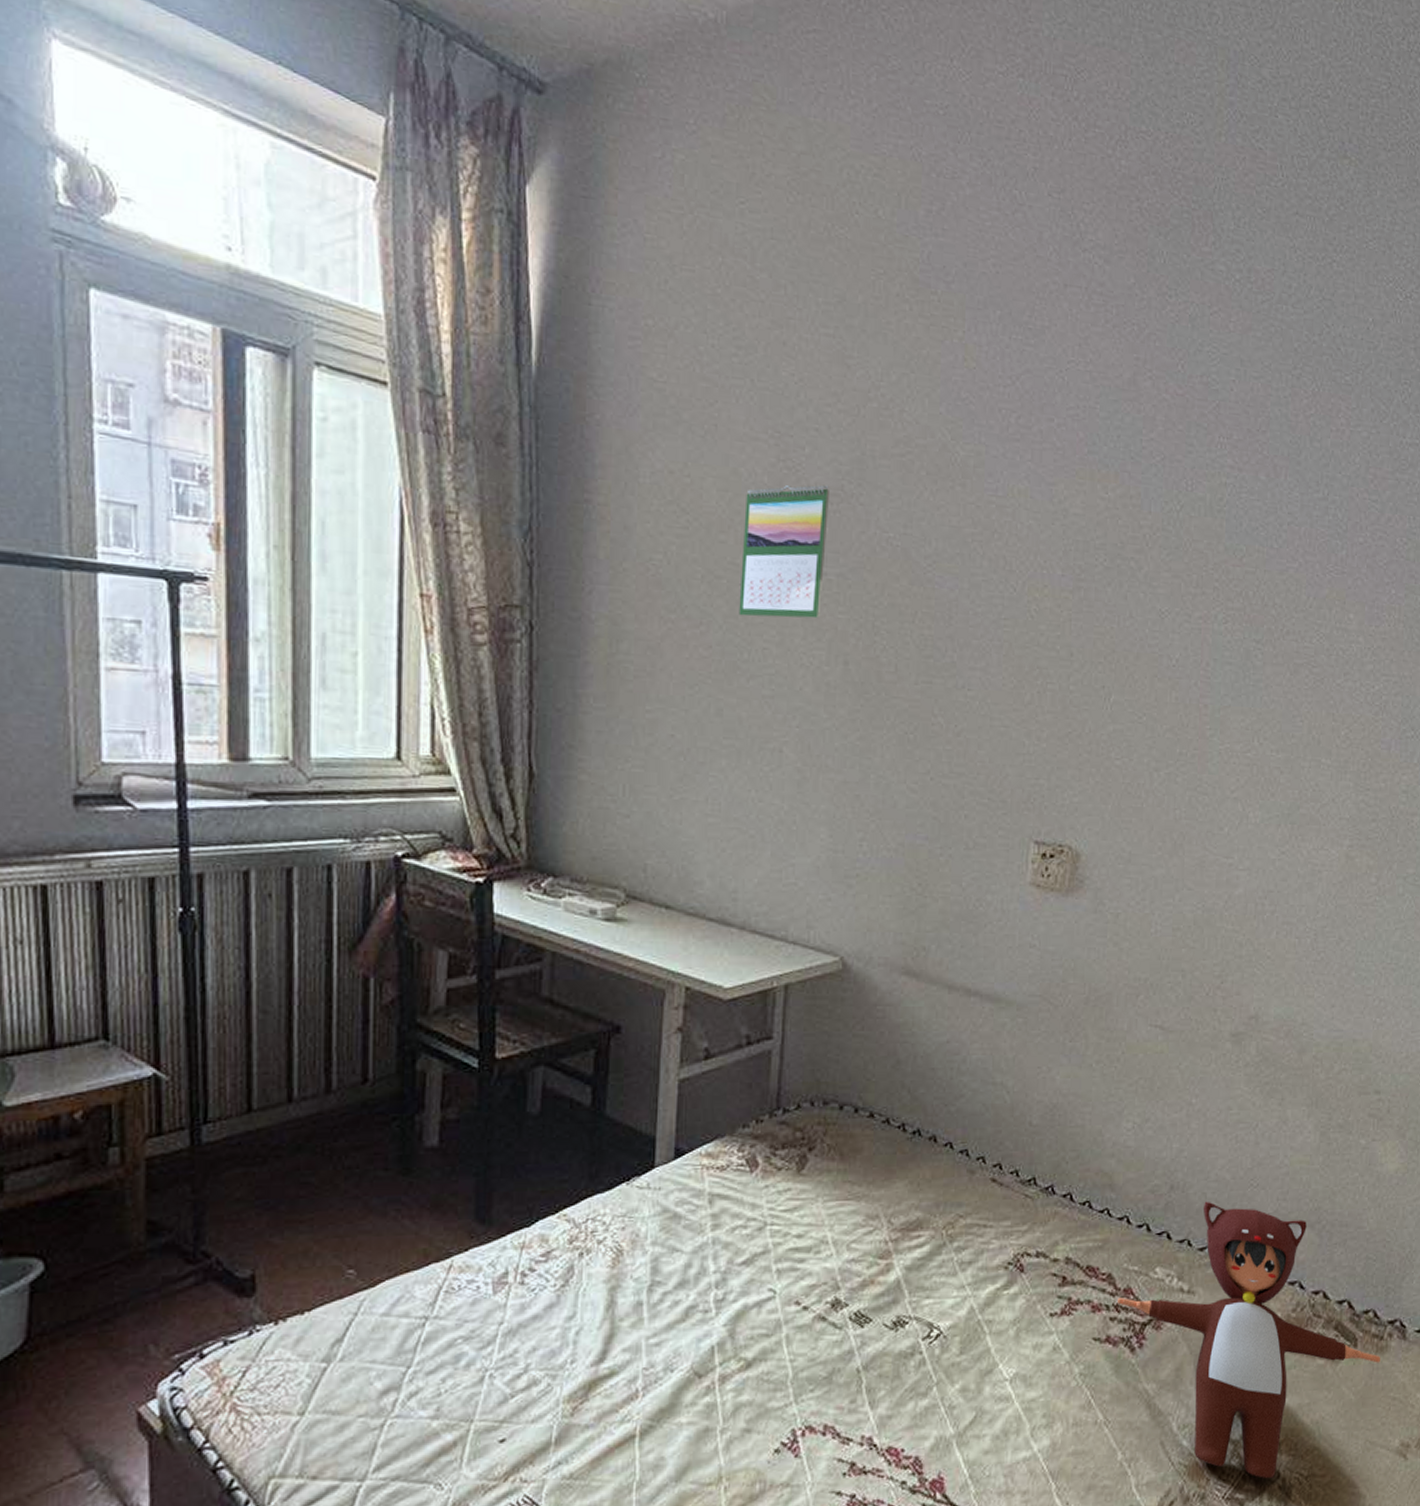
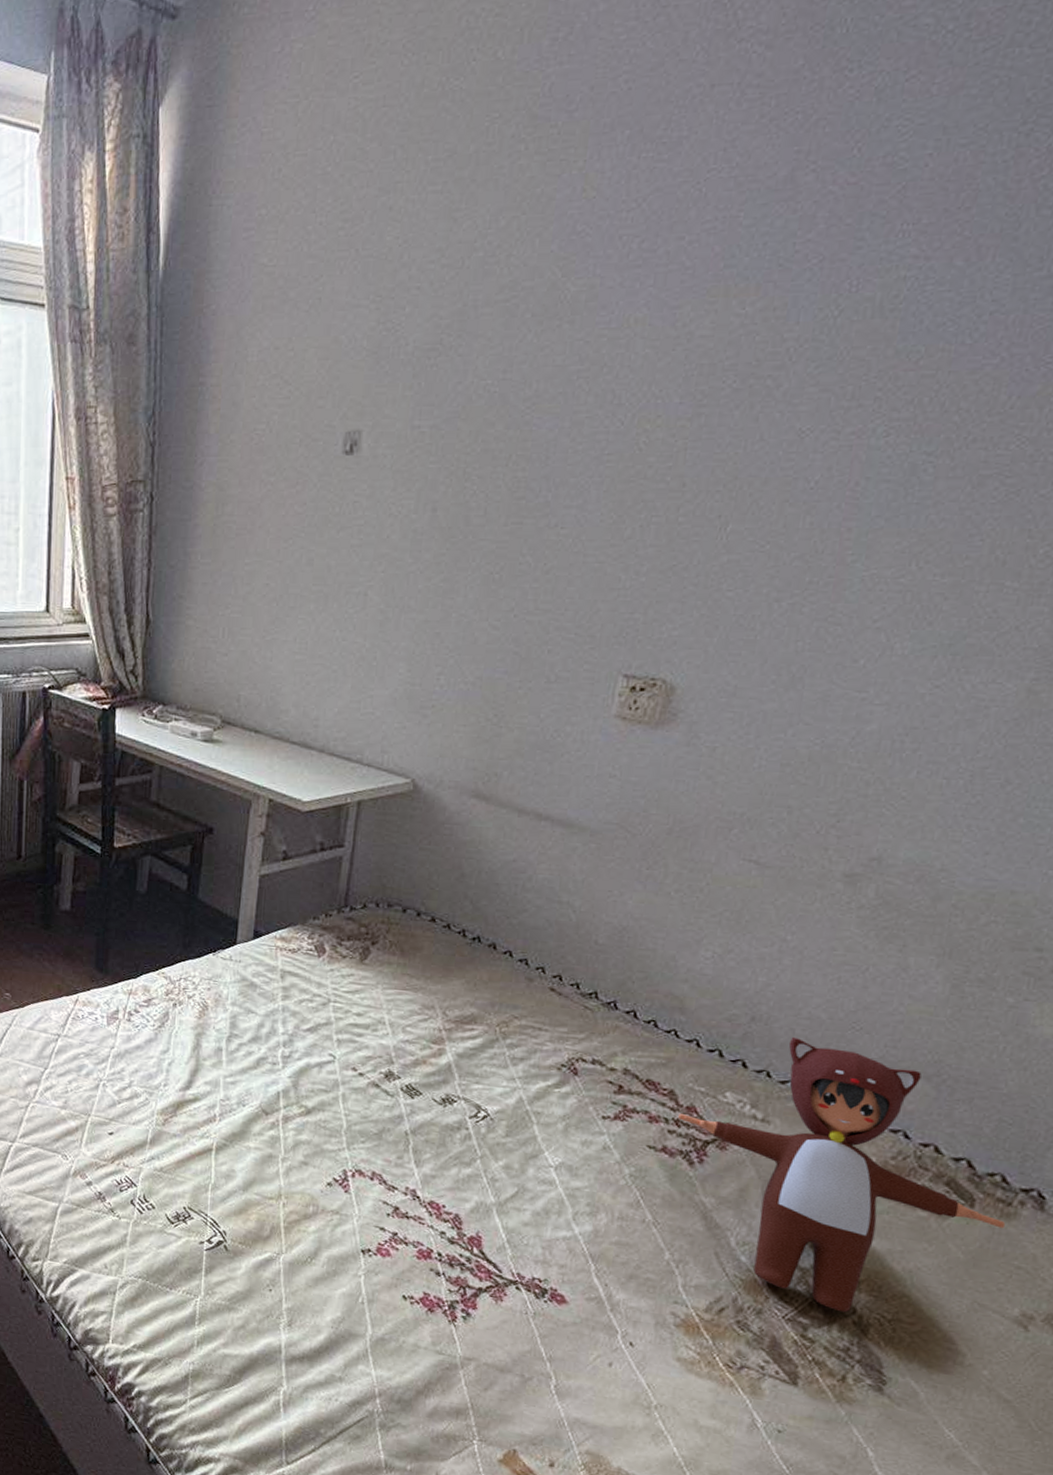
calendar: present [738,485,829,619] -> none [332,341,428,474]

